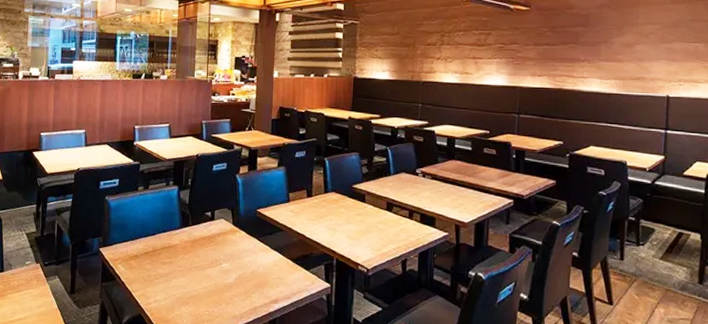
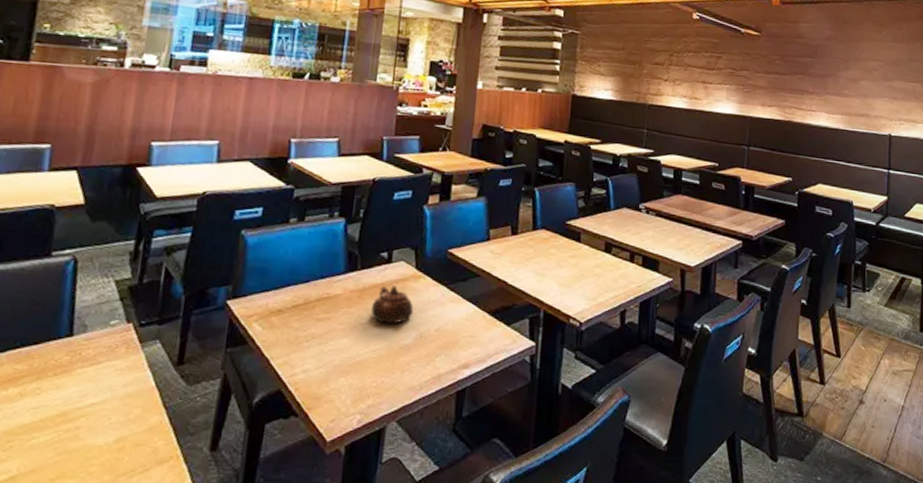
teapot: none [201,238,233,268] -> present [371,286,414,324]

